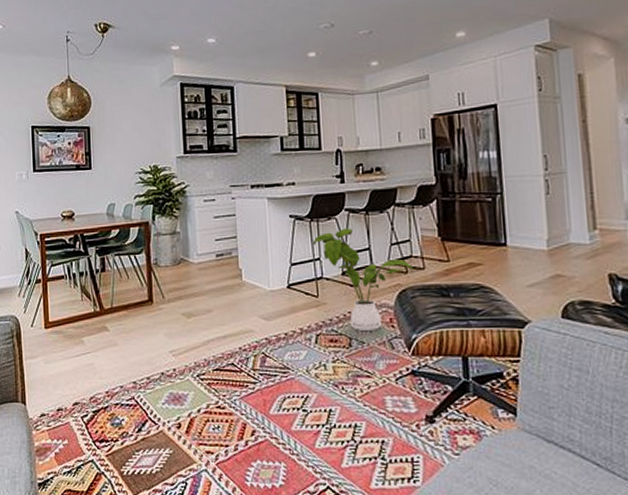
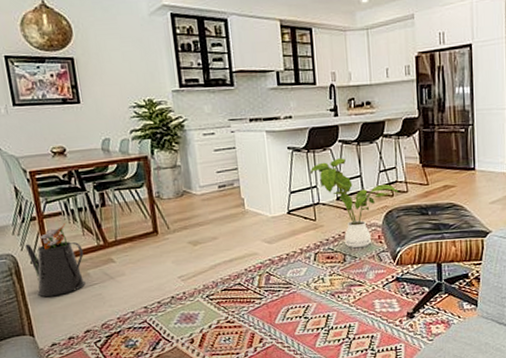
watering can: none [28,286,80,362] -> present [25,222,86,297]

